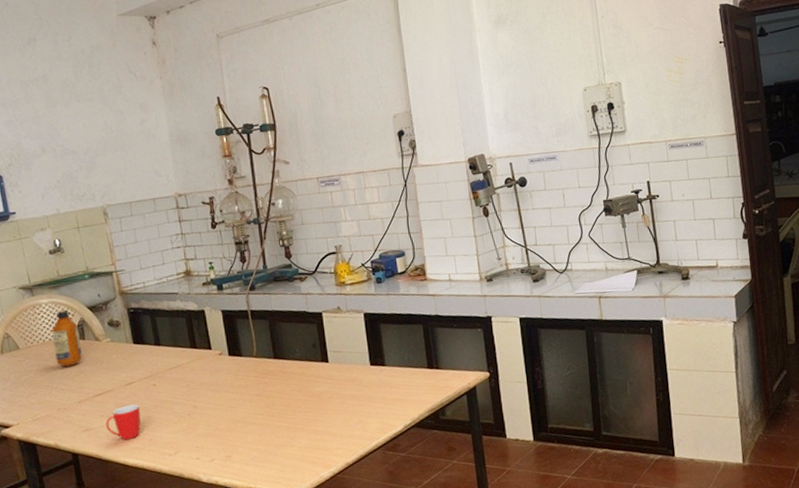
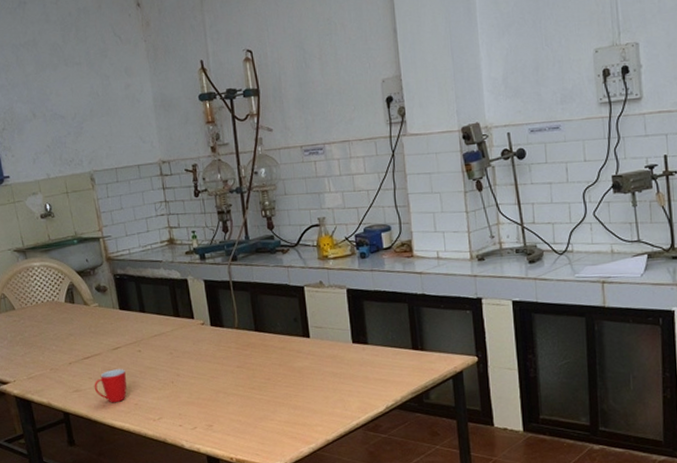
bottle: present [51,310,82,367] -> none [44,274,72,329]

